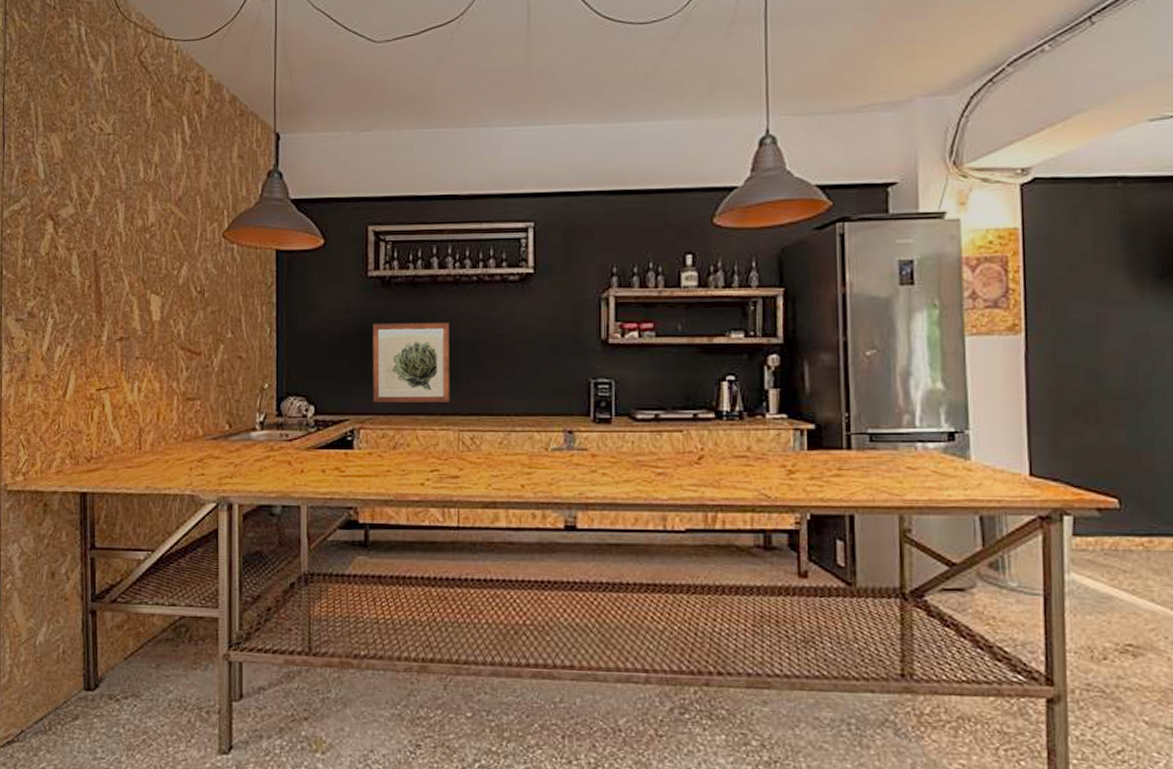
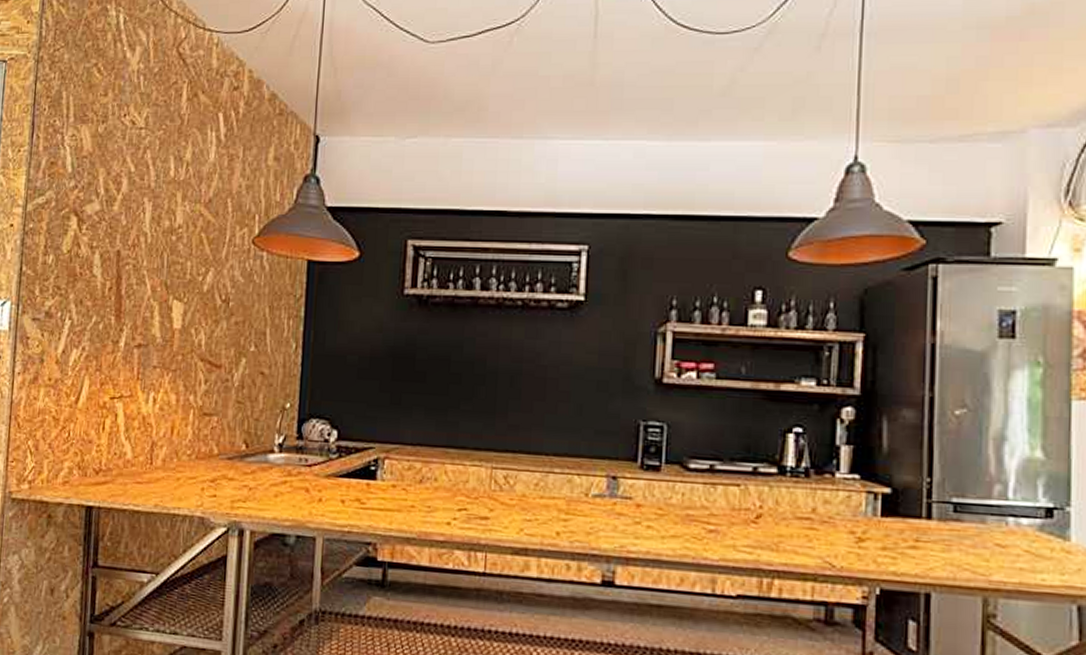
wall art: present [372,322,450,403] -> none [400,345,489,436]

